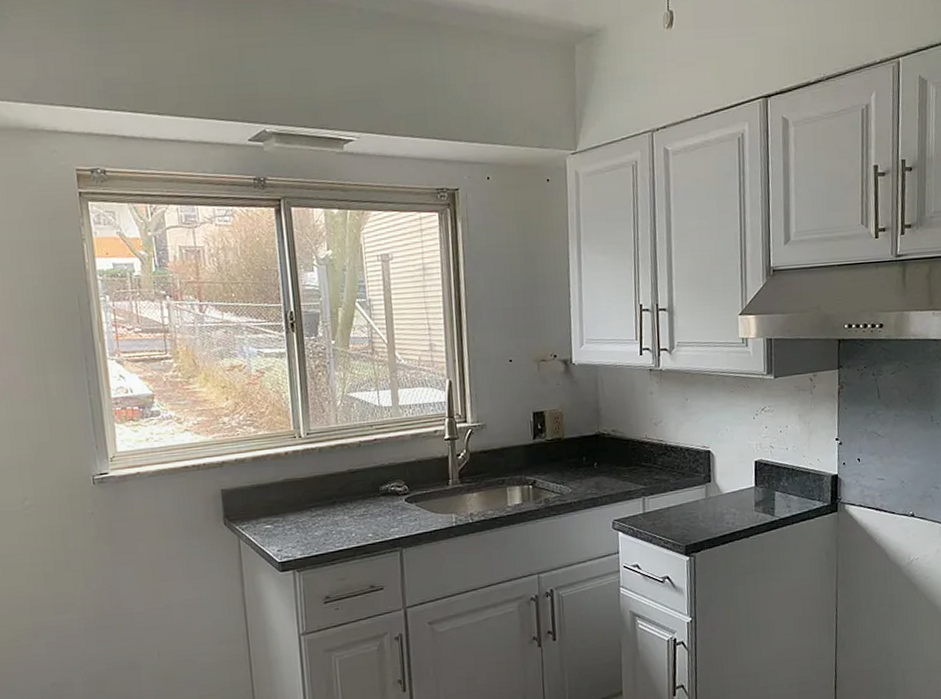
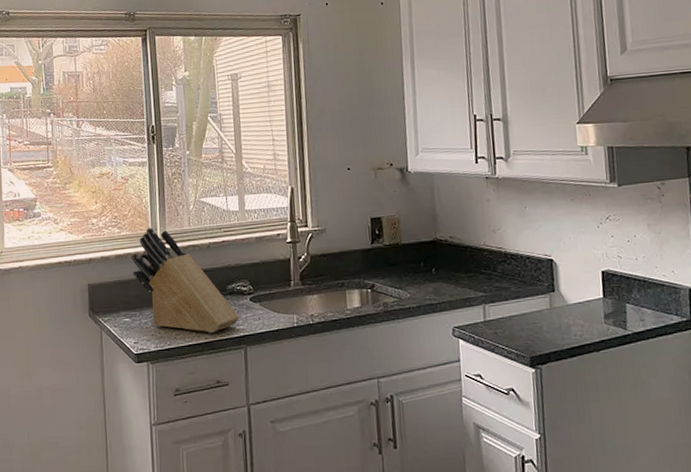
knife block: none [270,426,395,537] -> present [131,228,240,333]

